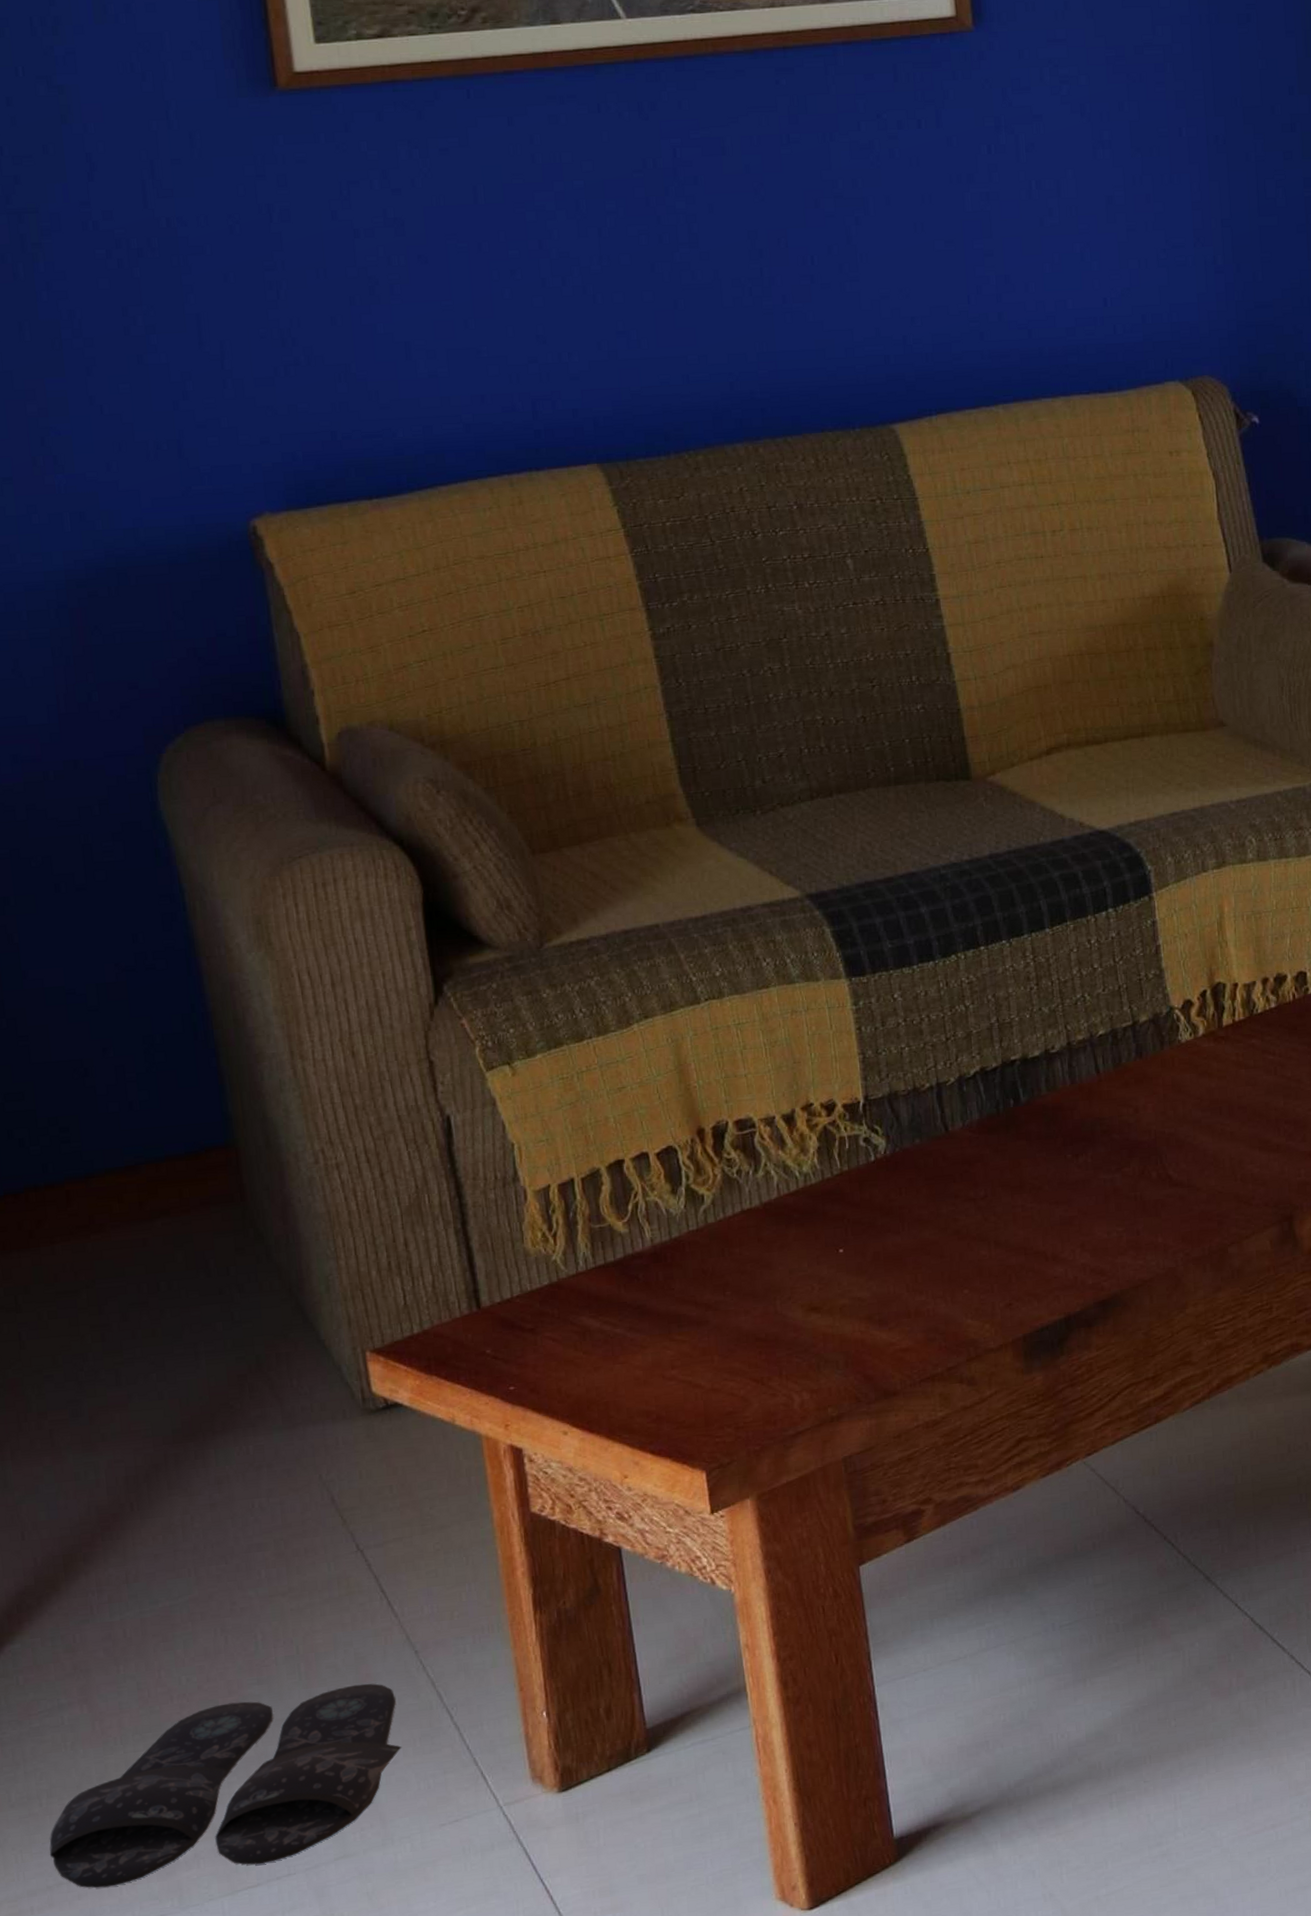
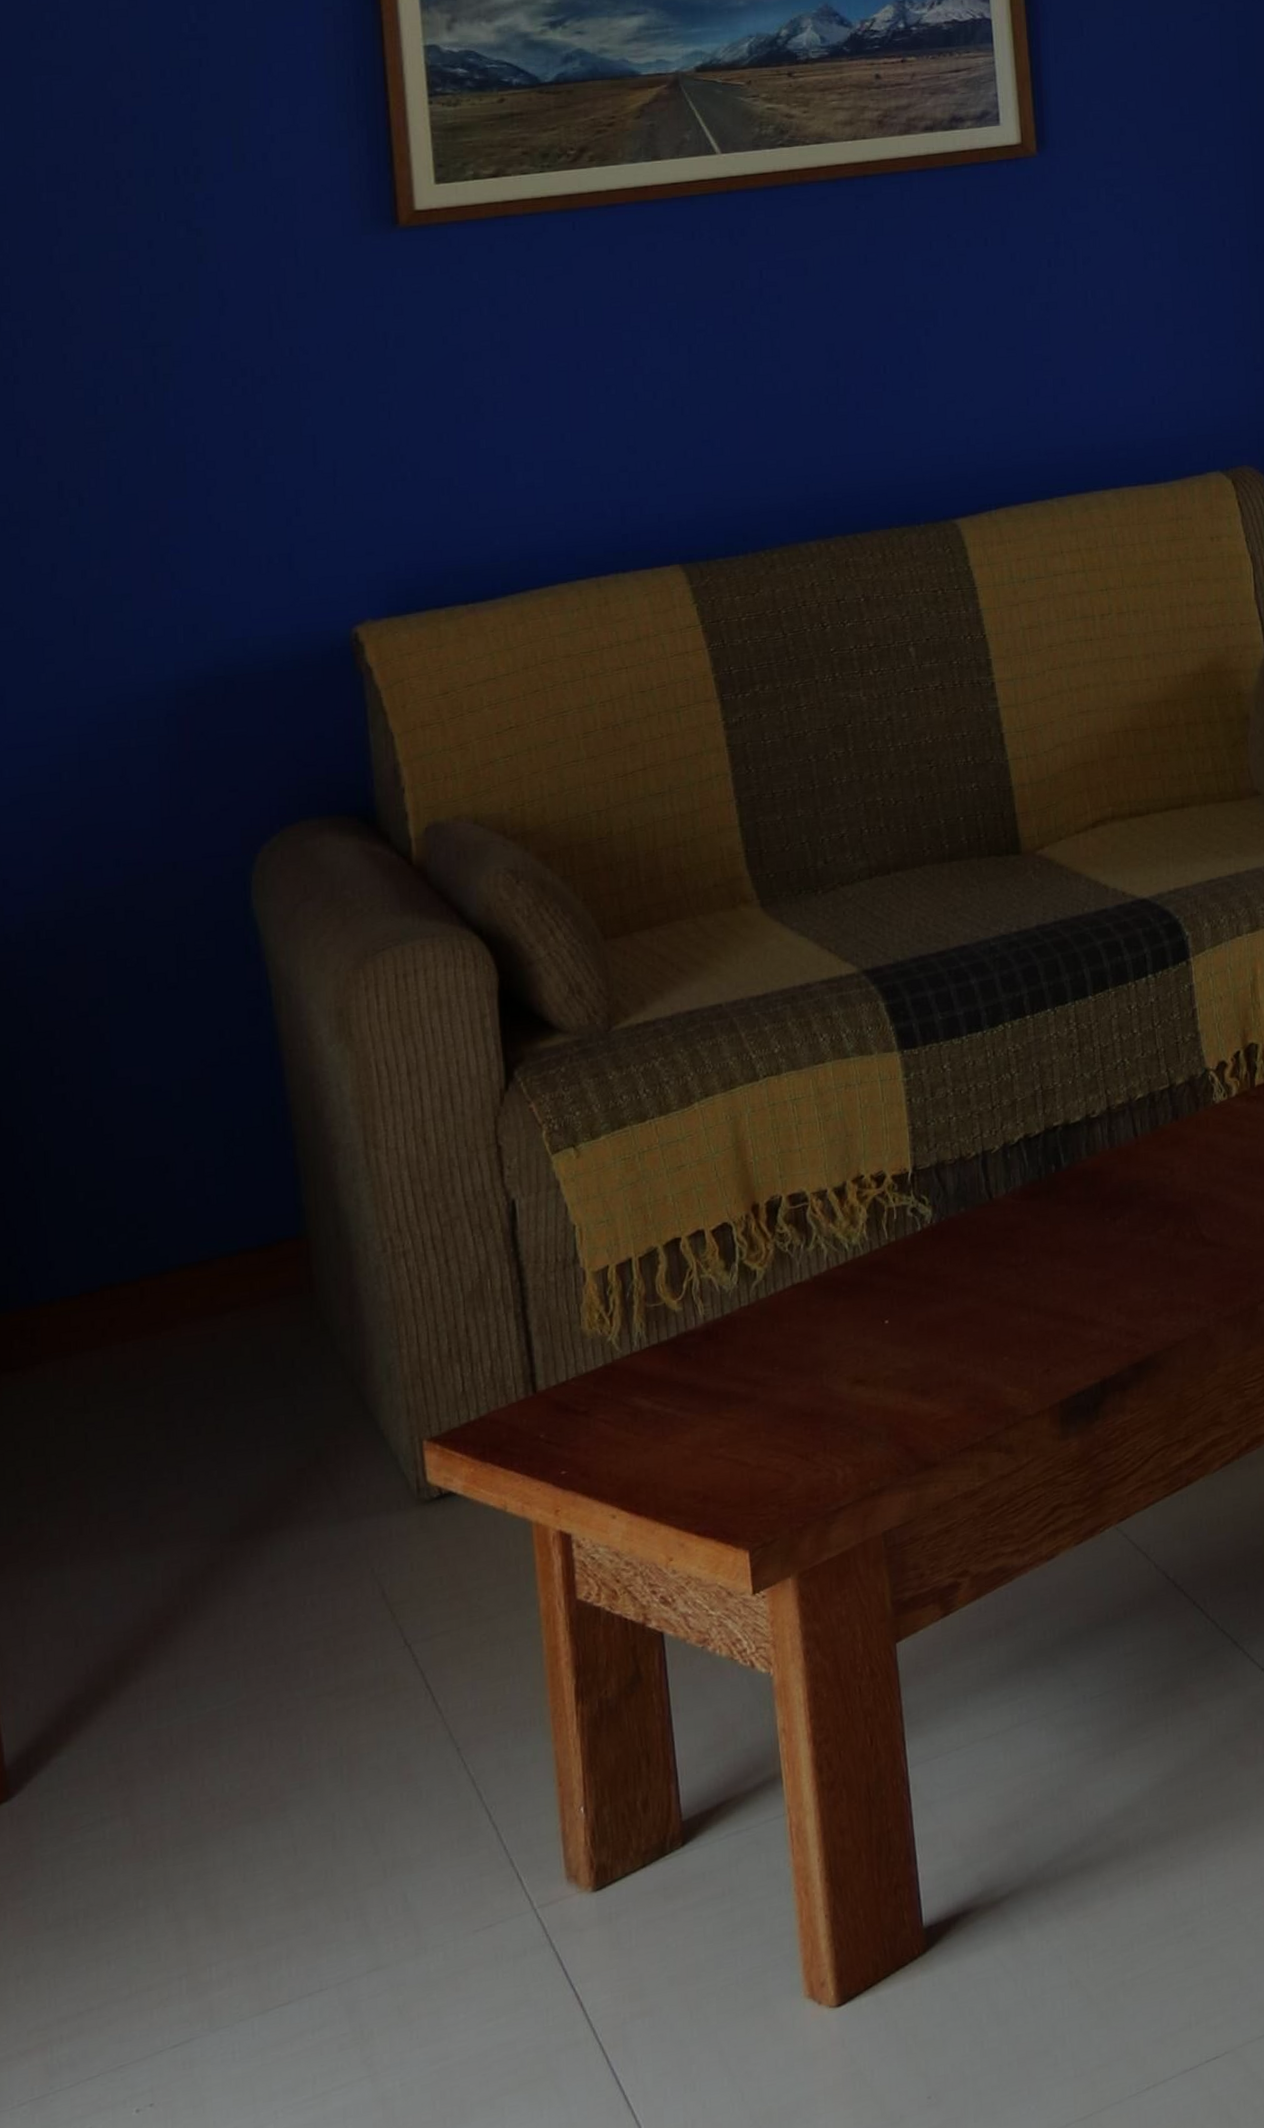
slippers: present [49,1683,402,1888] -> none [82,1784,440,2013]

